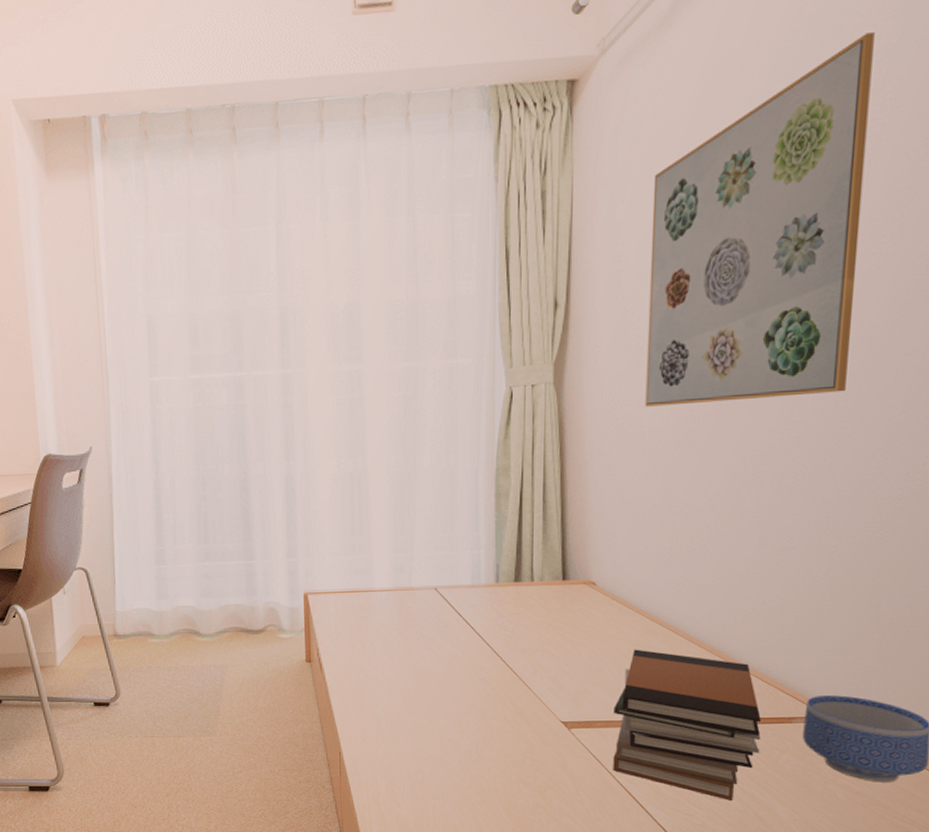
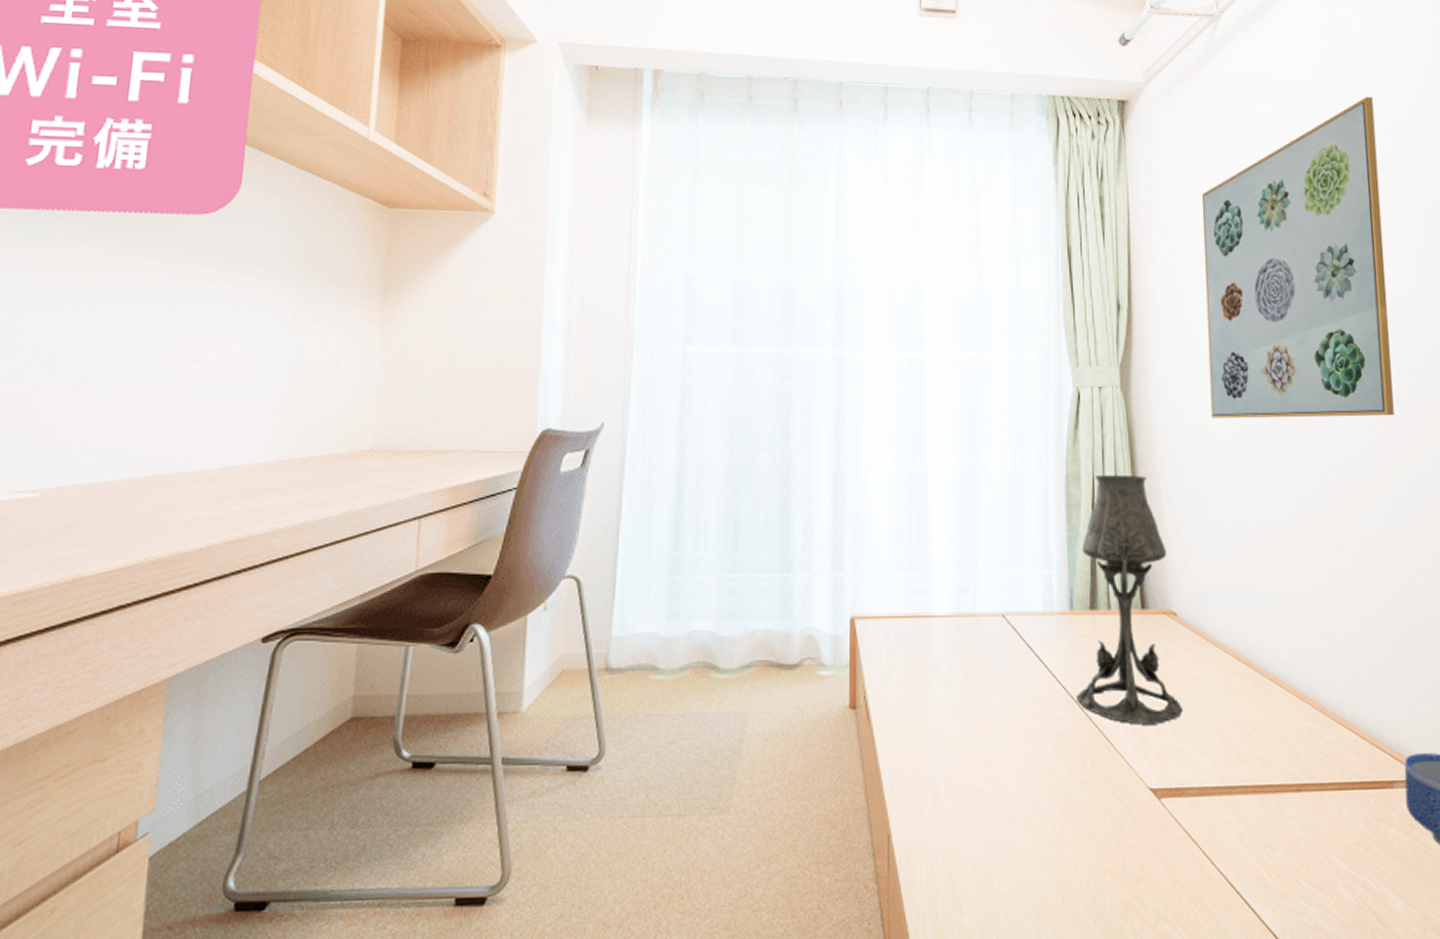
table lamp: none [500,465,597,673] -> present [1077,474,1184,725]
book stack: present [613,649,761,802] -> none [1206,695,1366,893]

